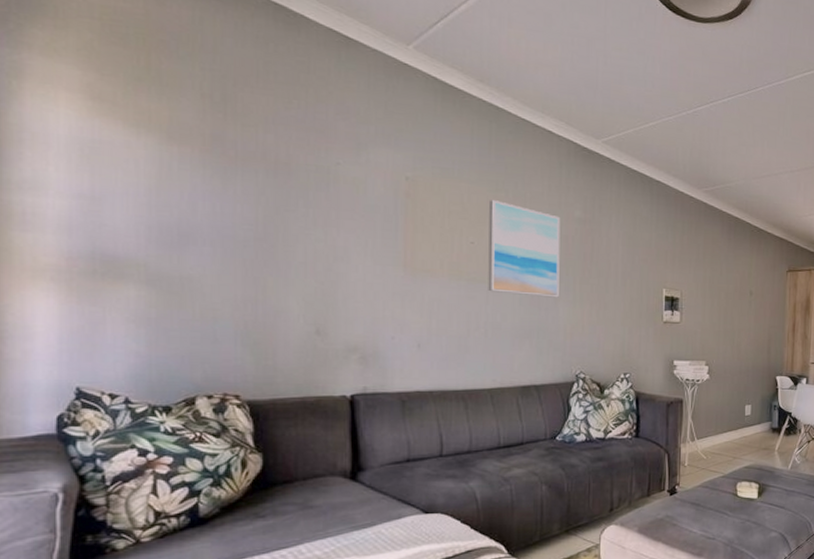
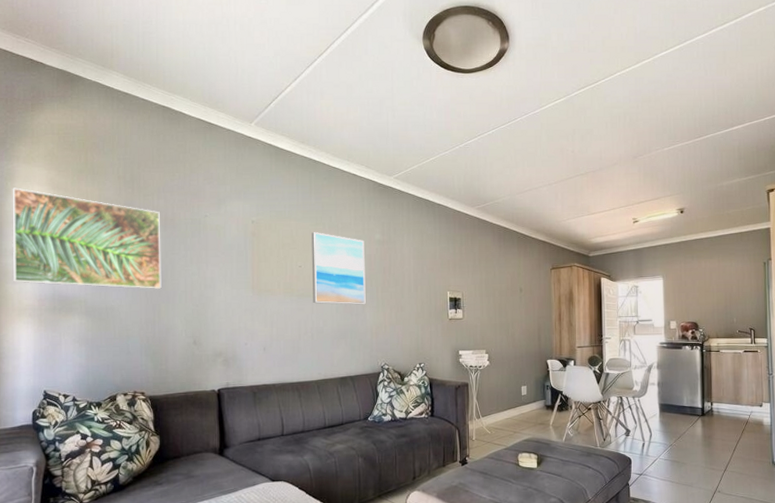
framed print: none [19,90,269,258] -> present [12,188,162,290]

